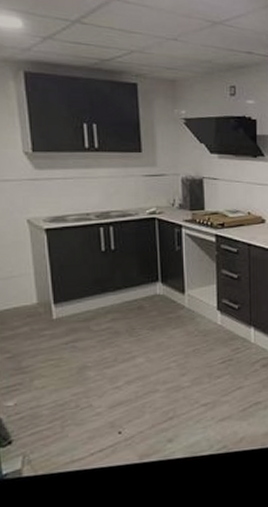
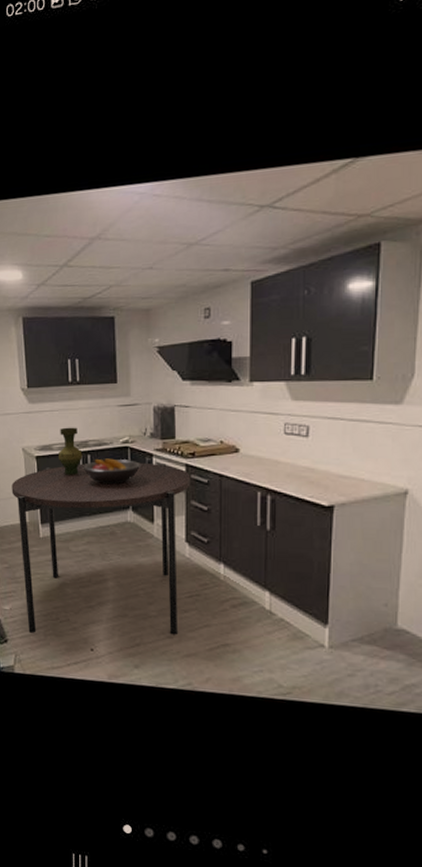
dining table: none [13,233,221,428] -> present [11,462,191,635]
vase: none [74,197,104,249] -> present [59,427,83,475]
fruit bowl: none [104,230,169,256] -> present [83,458,140,484]

